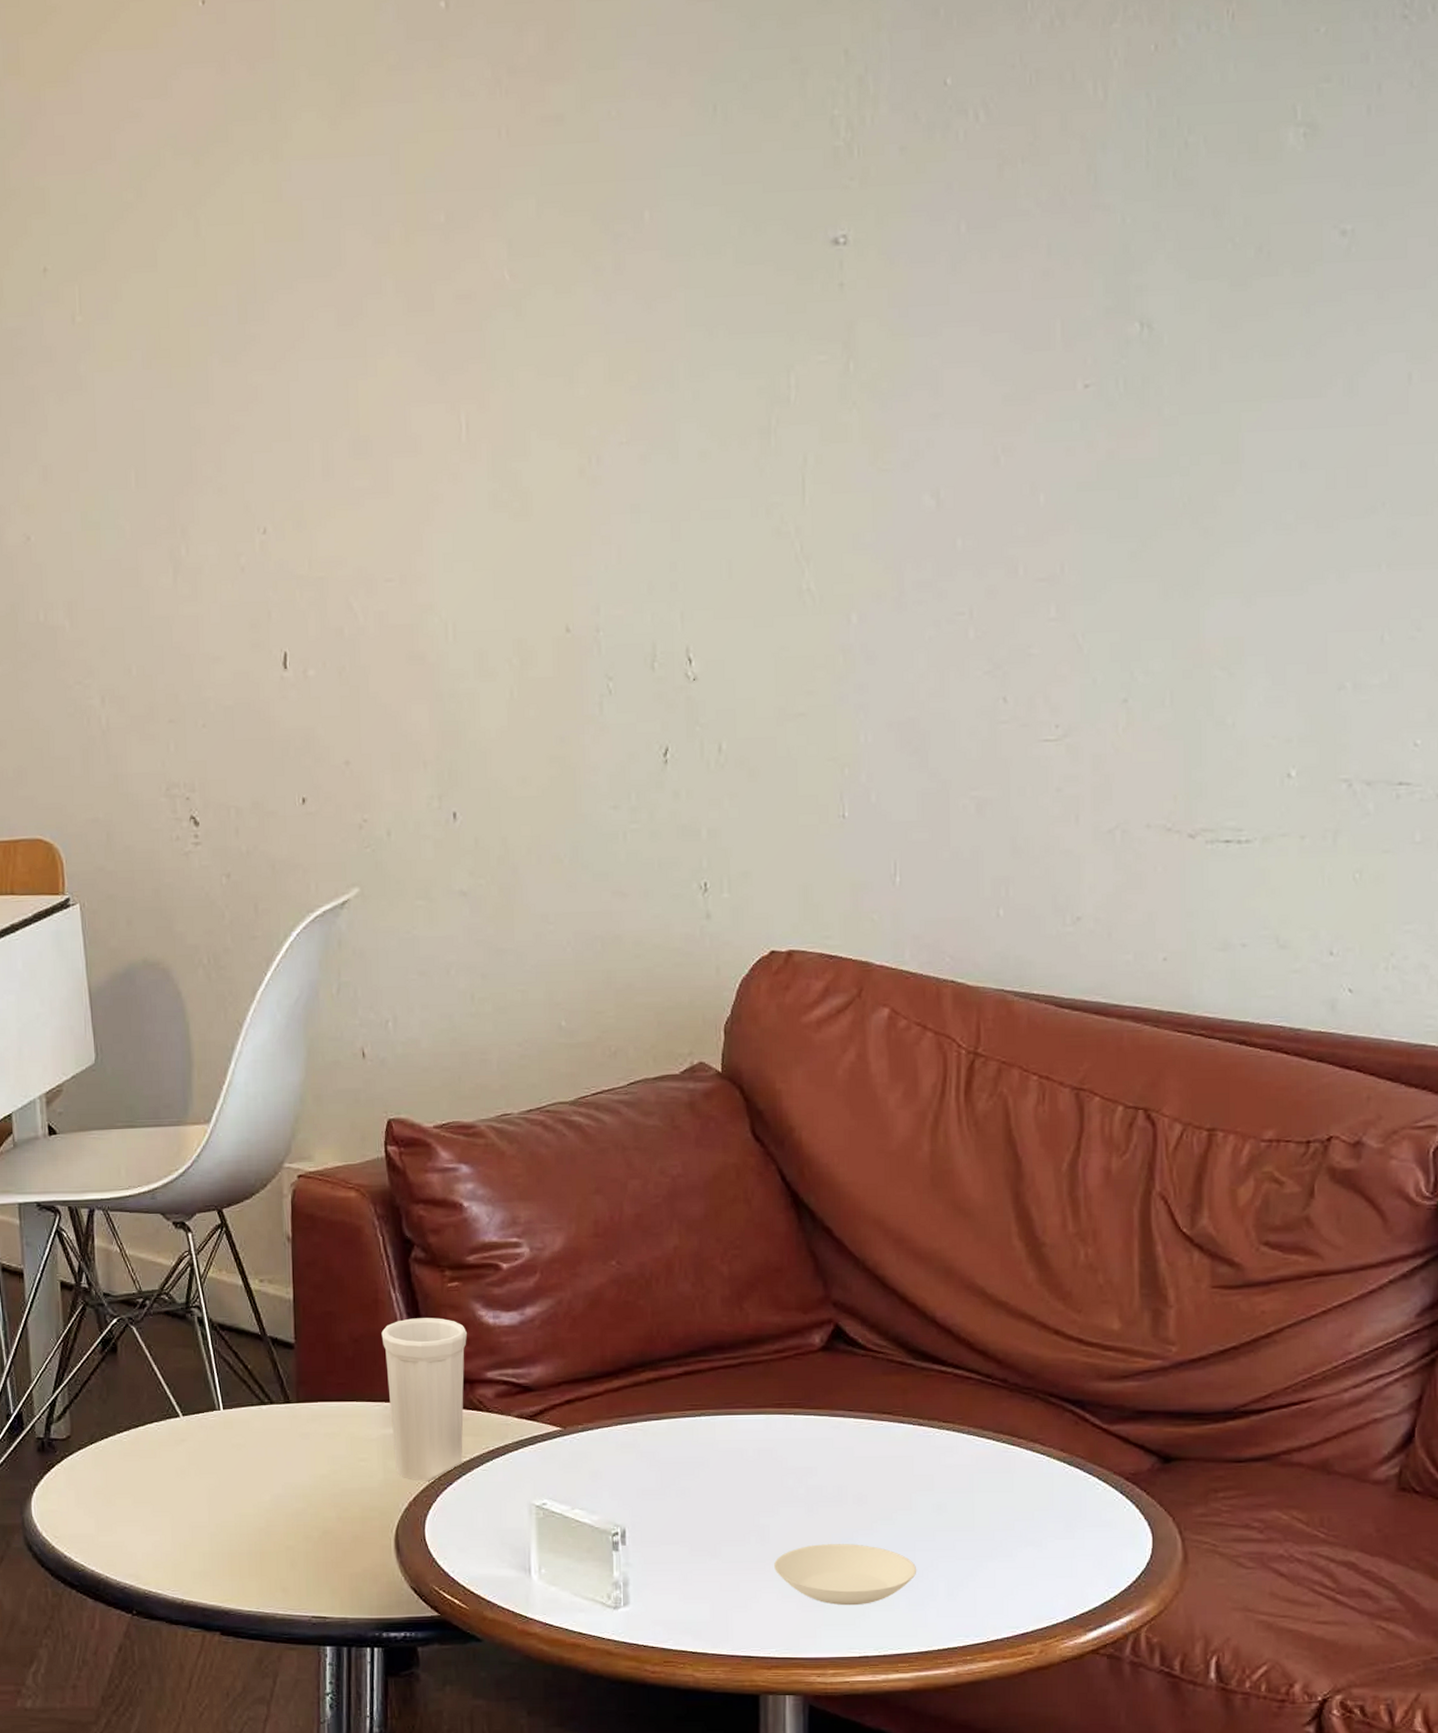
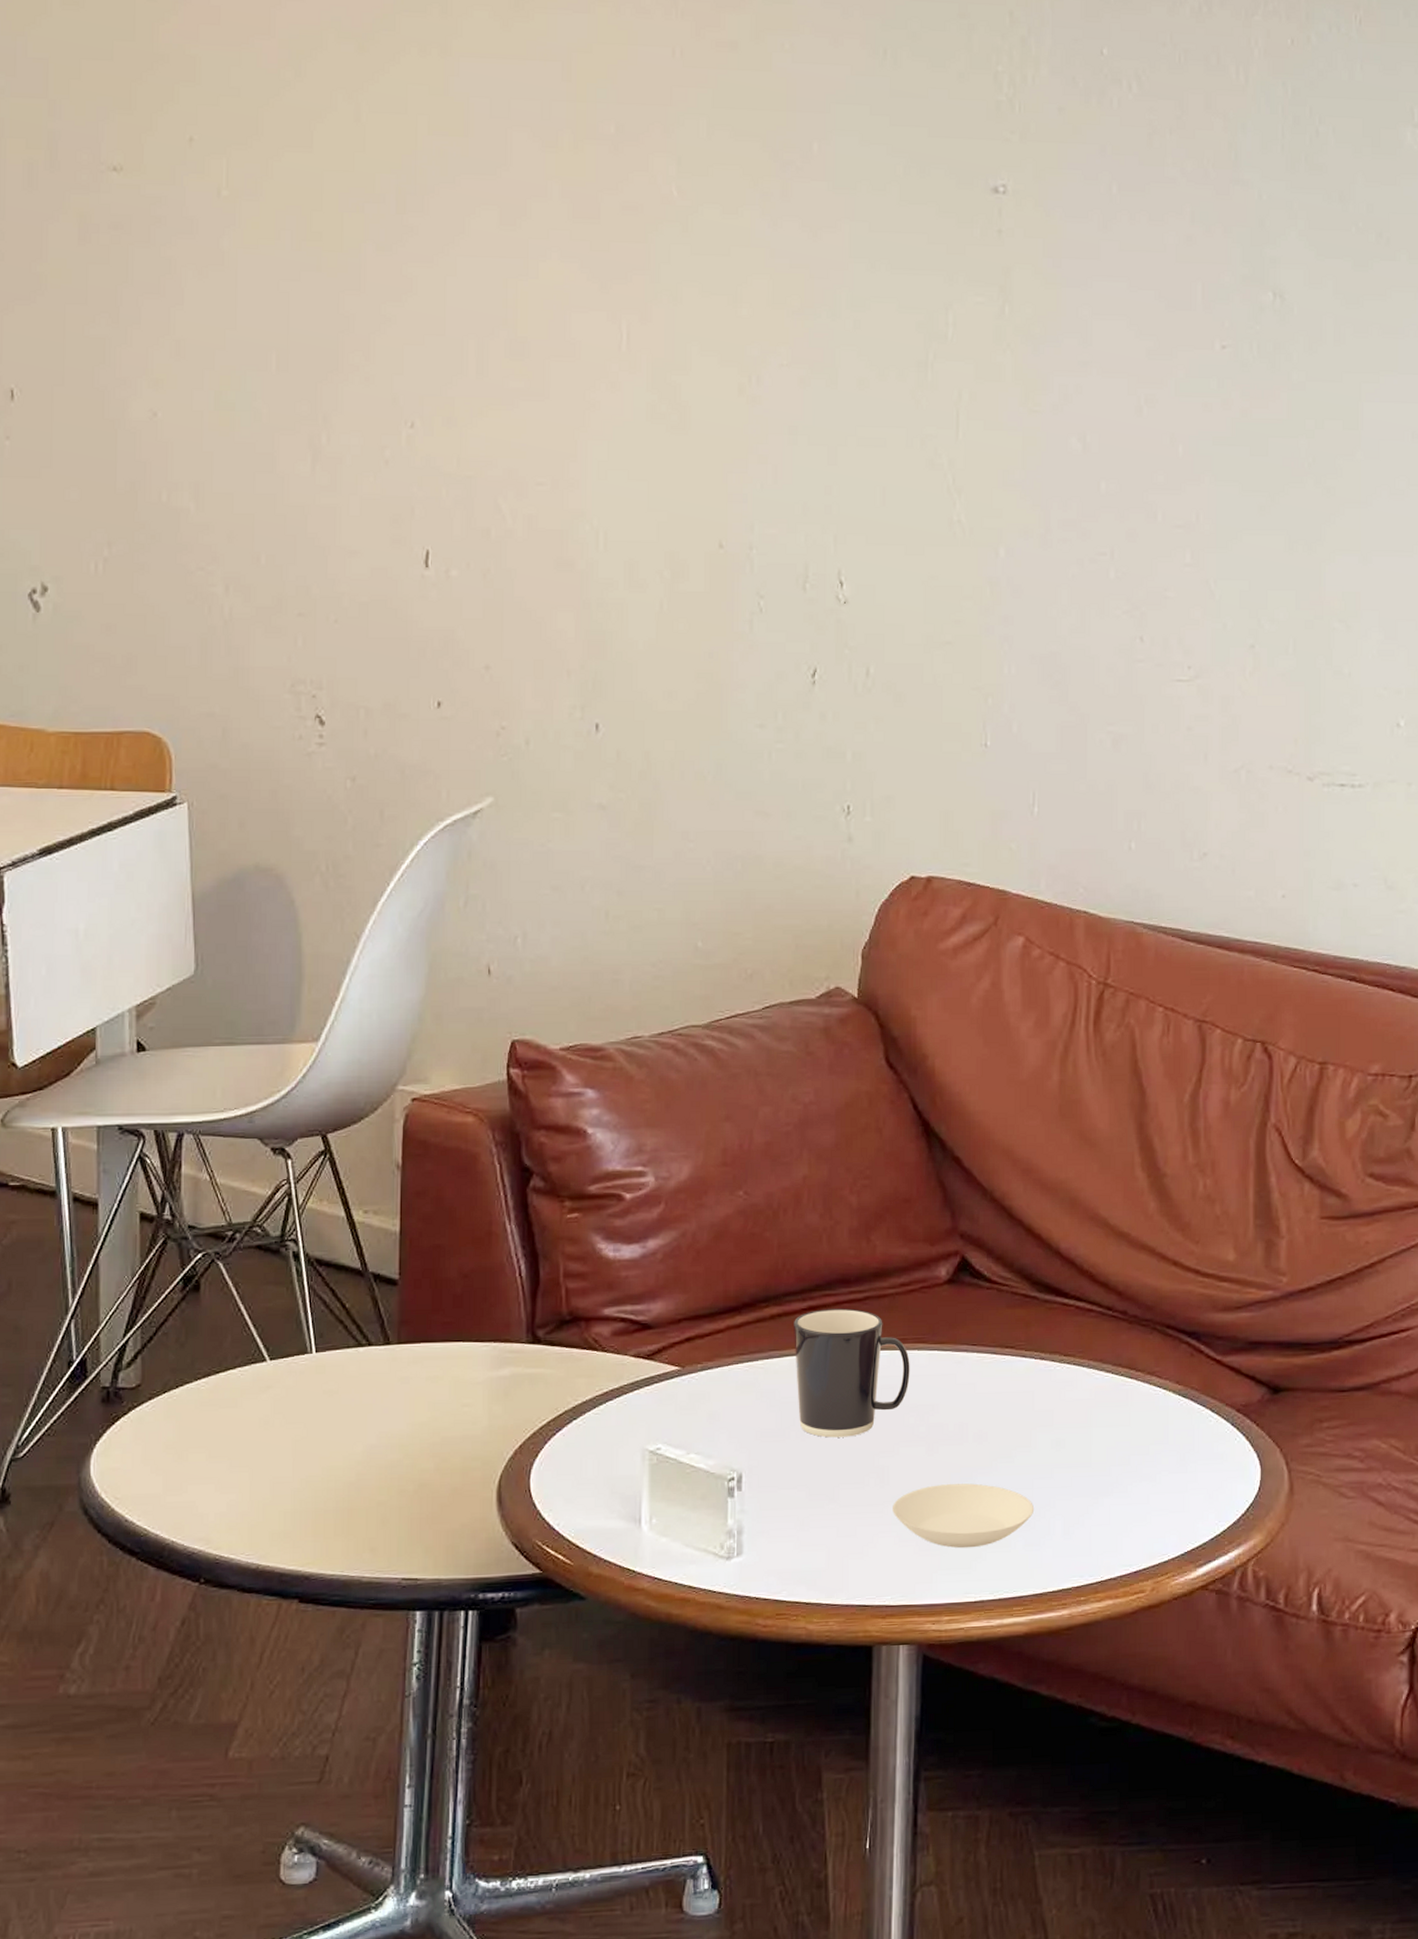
cup: present [381,1318,468,1481] -> none [493,1251,586,1428]
mug: none [670,1374,787,1497] -> present [794,1308,910,1438]

